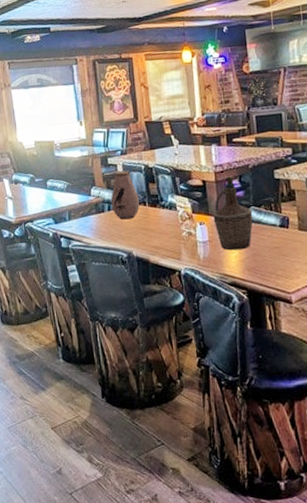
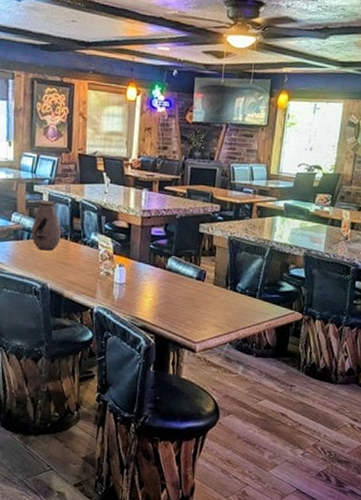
bottle: present [213,176,253,251] -> none [133,223,173,296]

